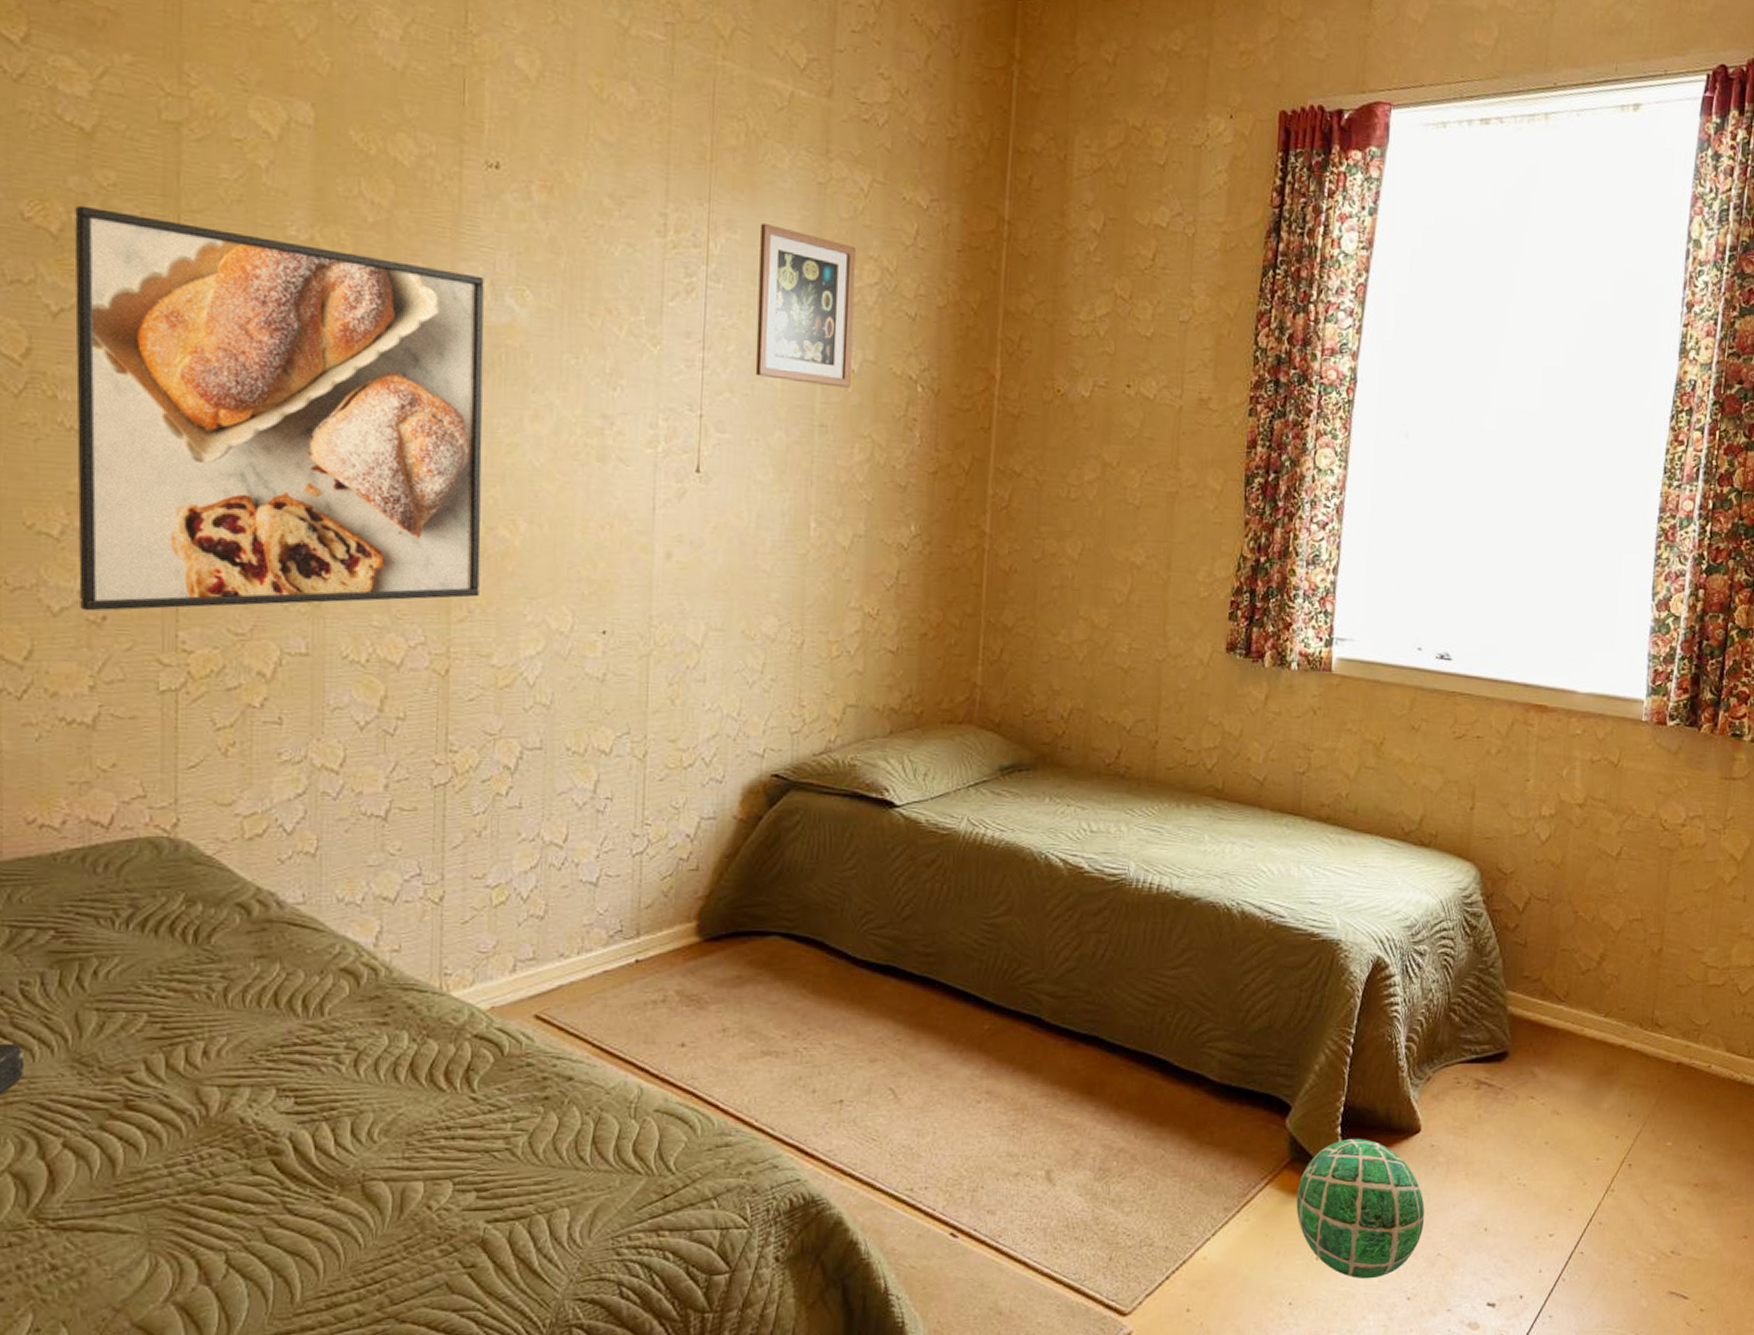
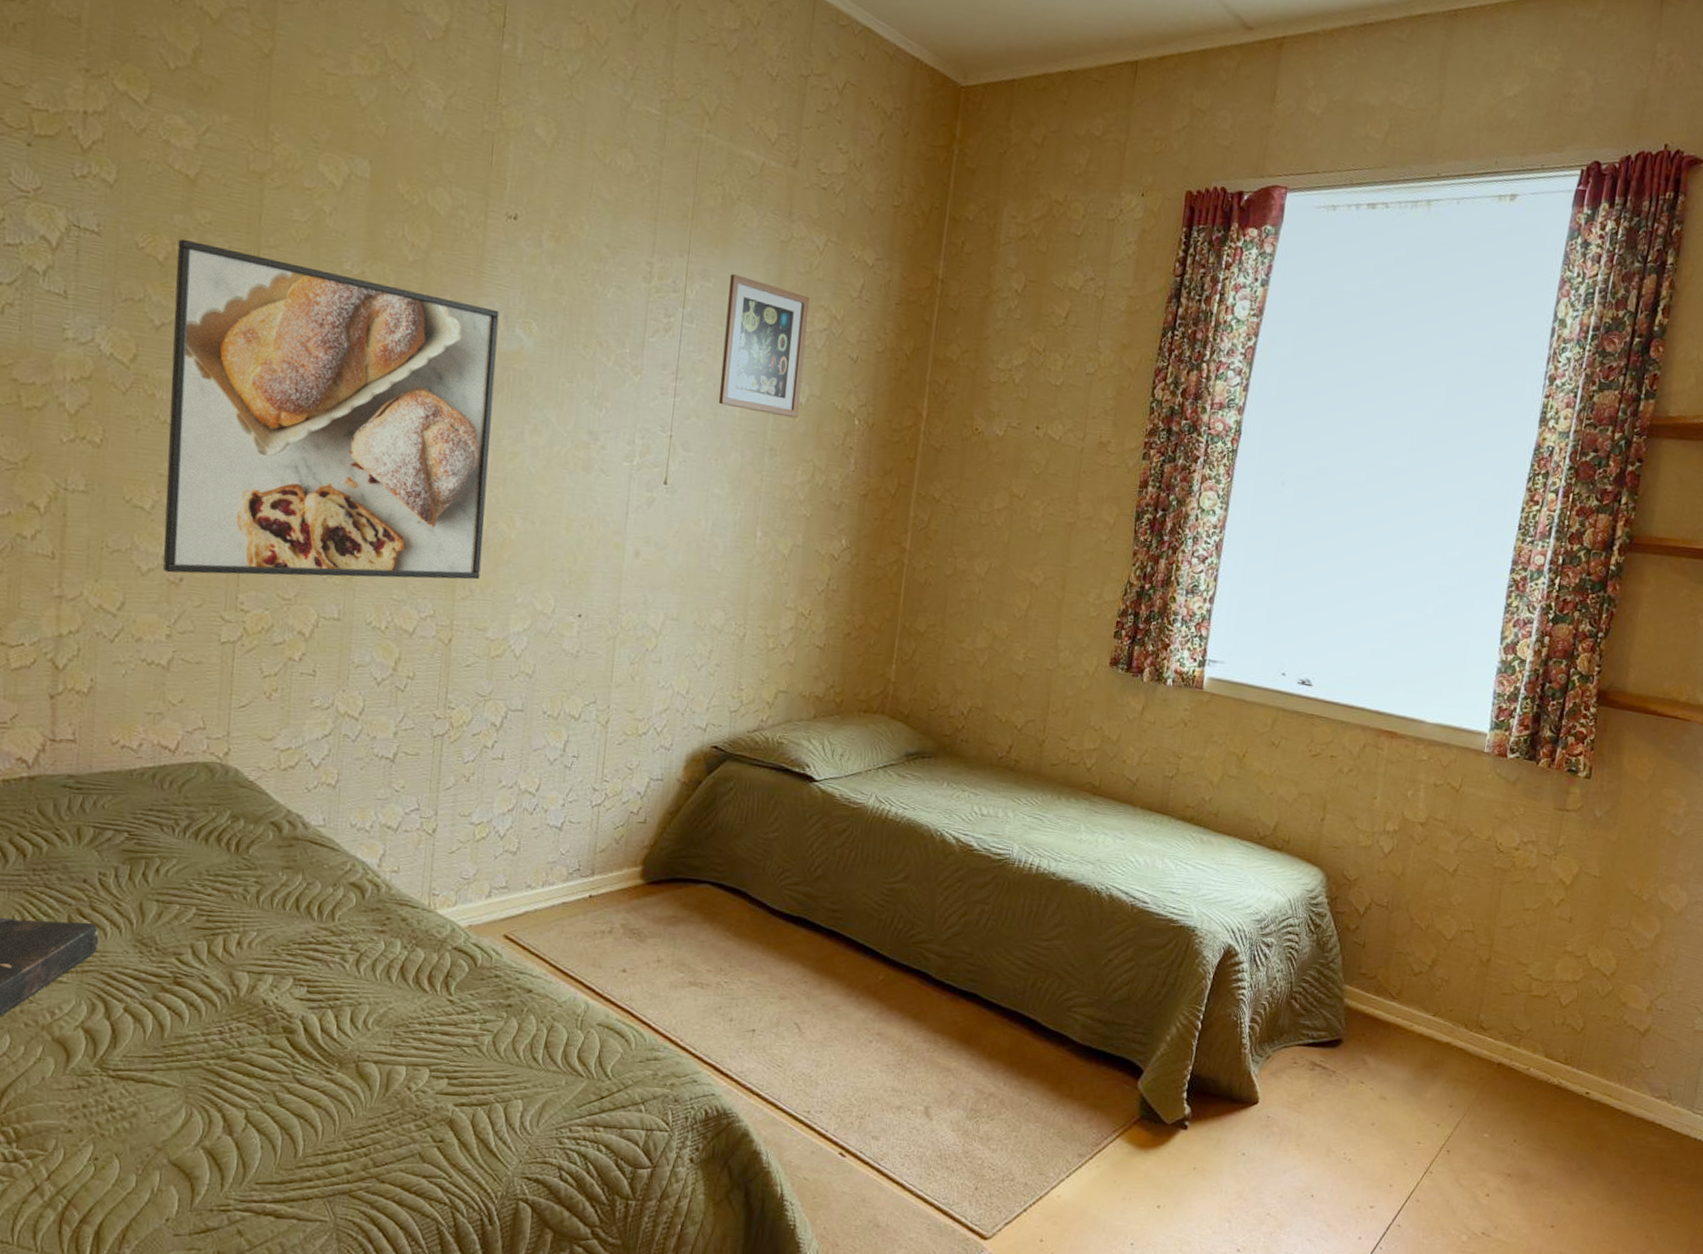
volleyball: present [1296,1138,1425,1279] -> none [1142,1103,1258,1230]

